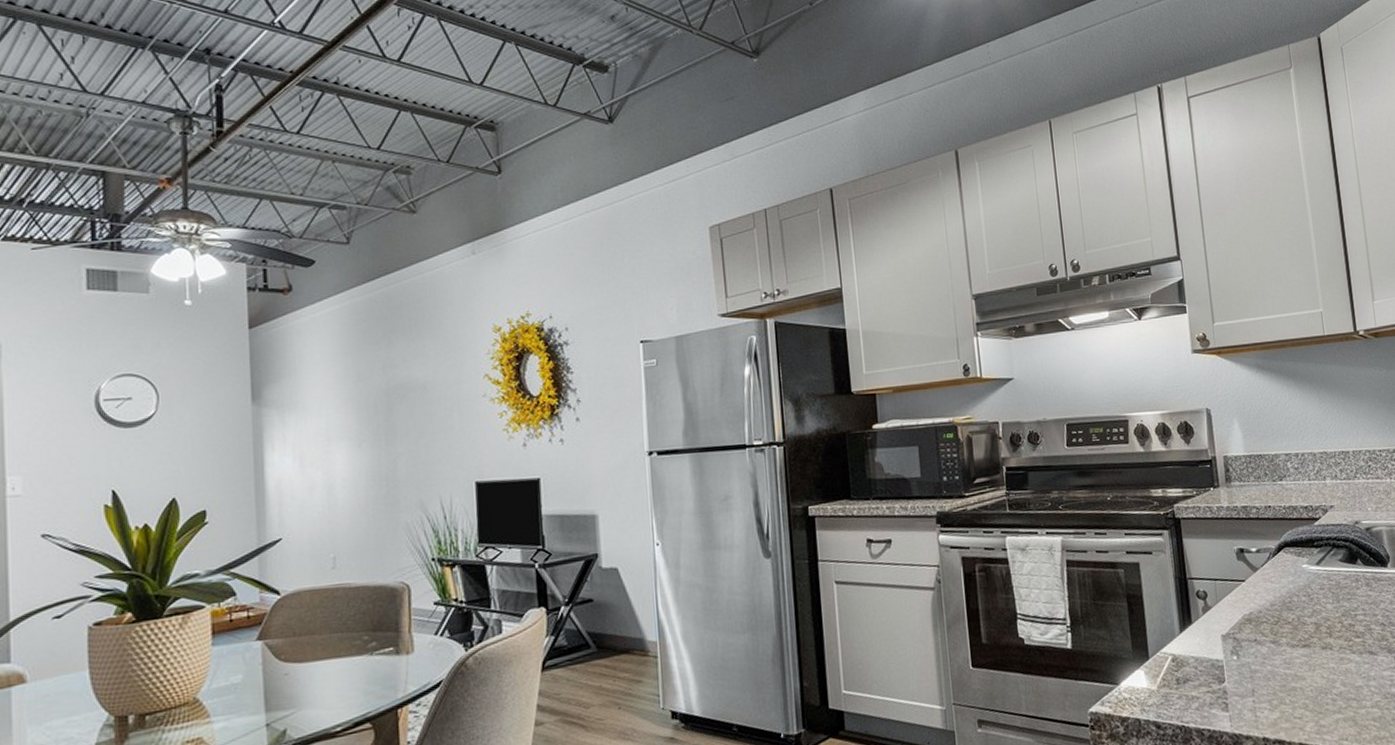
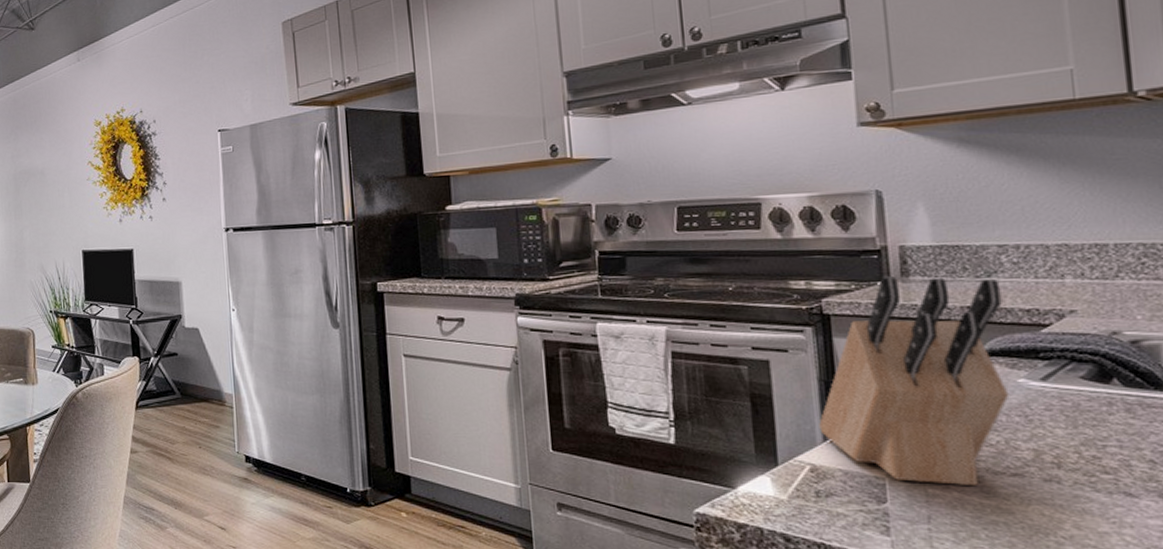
knife block: none [1176,481,1298,661] -> present [819,276,1010,487]

